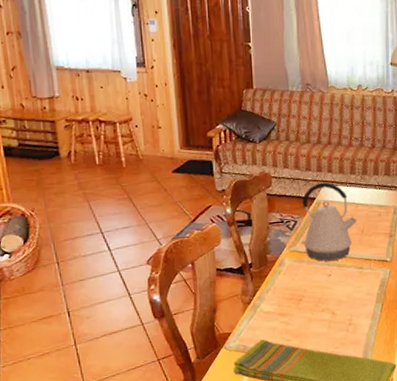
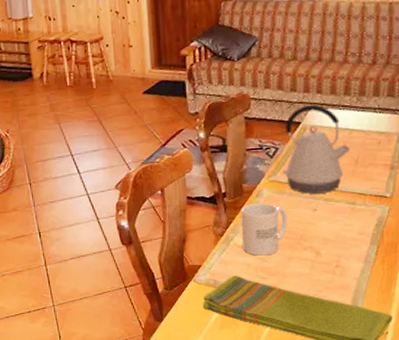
mug: none [266,270,307,320] -> present [241,202,288,256]

